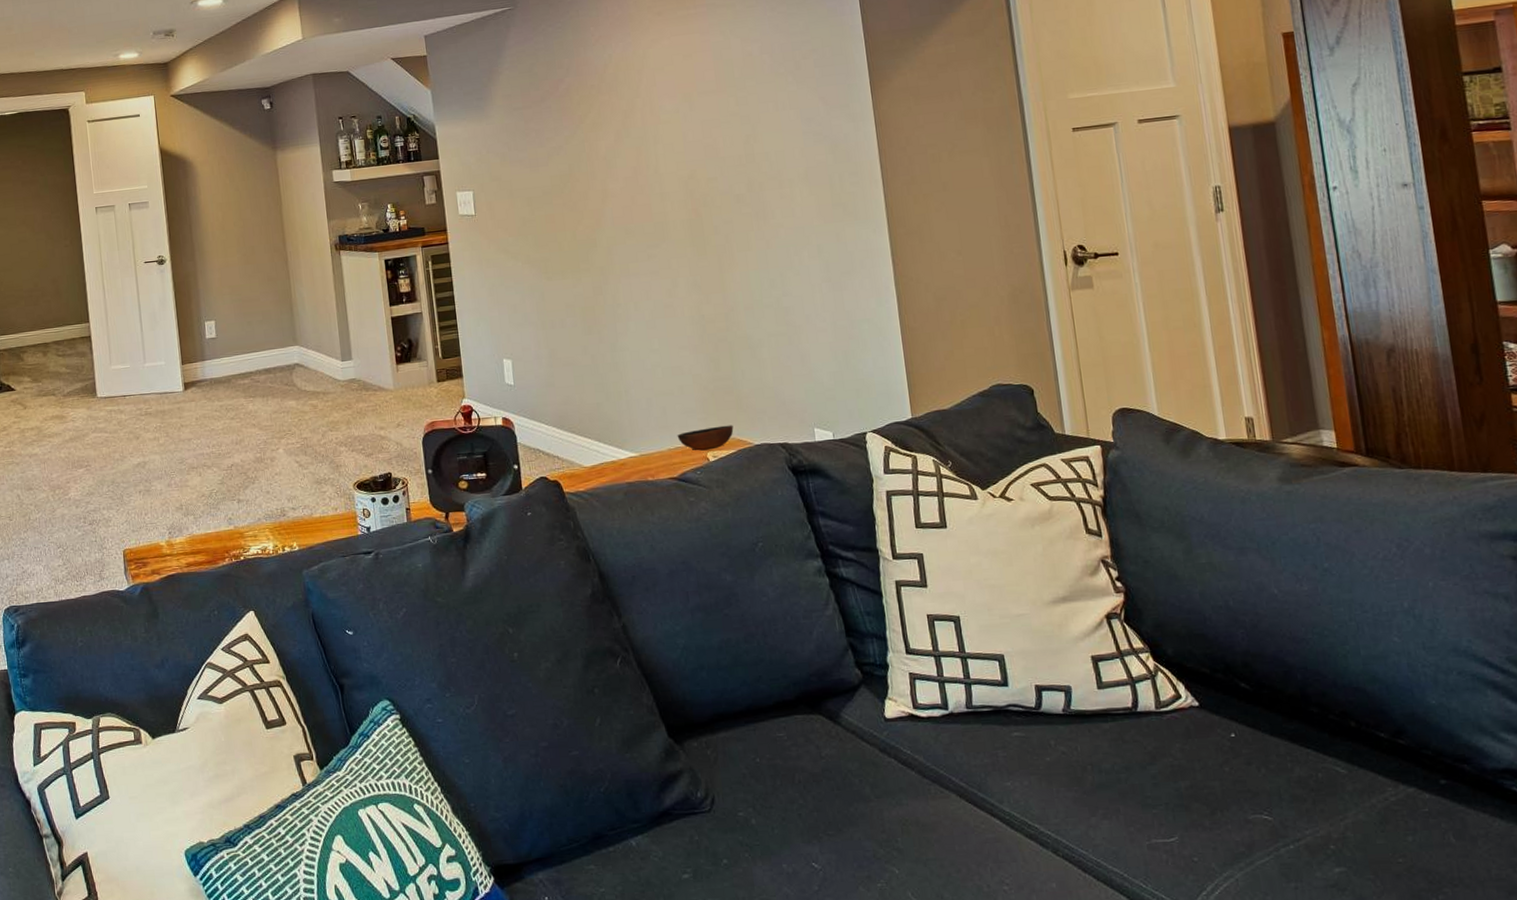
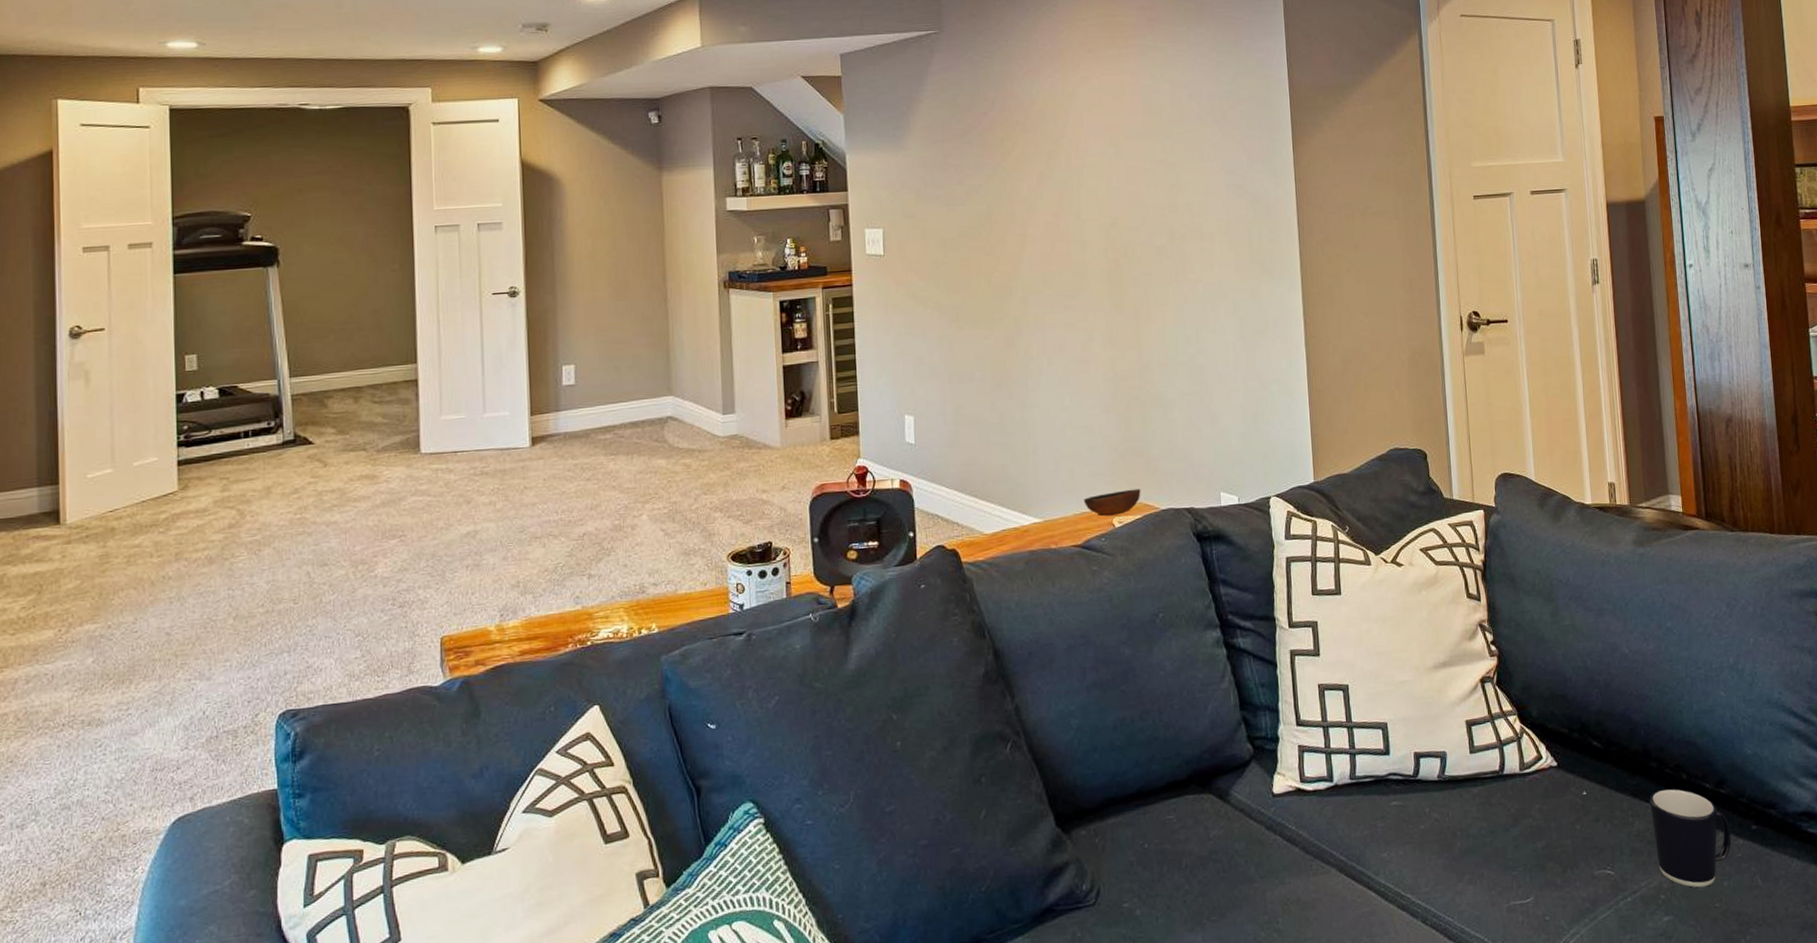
mug: none [1311,735,1415,841] -> present [1649,788,1731,888]

